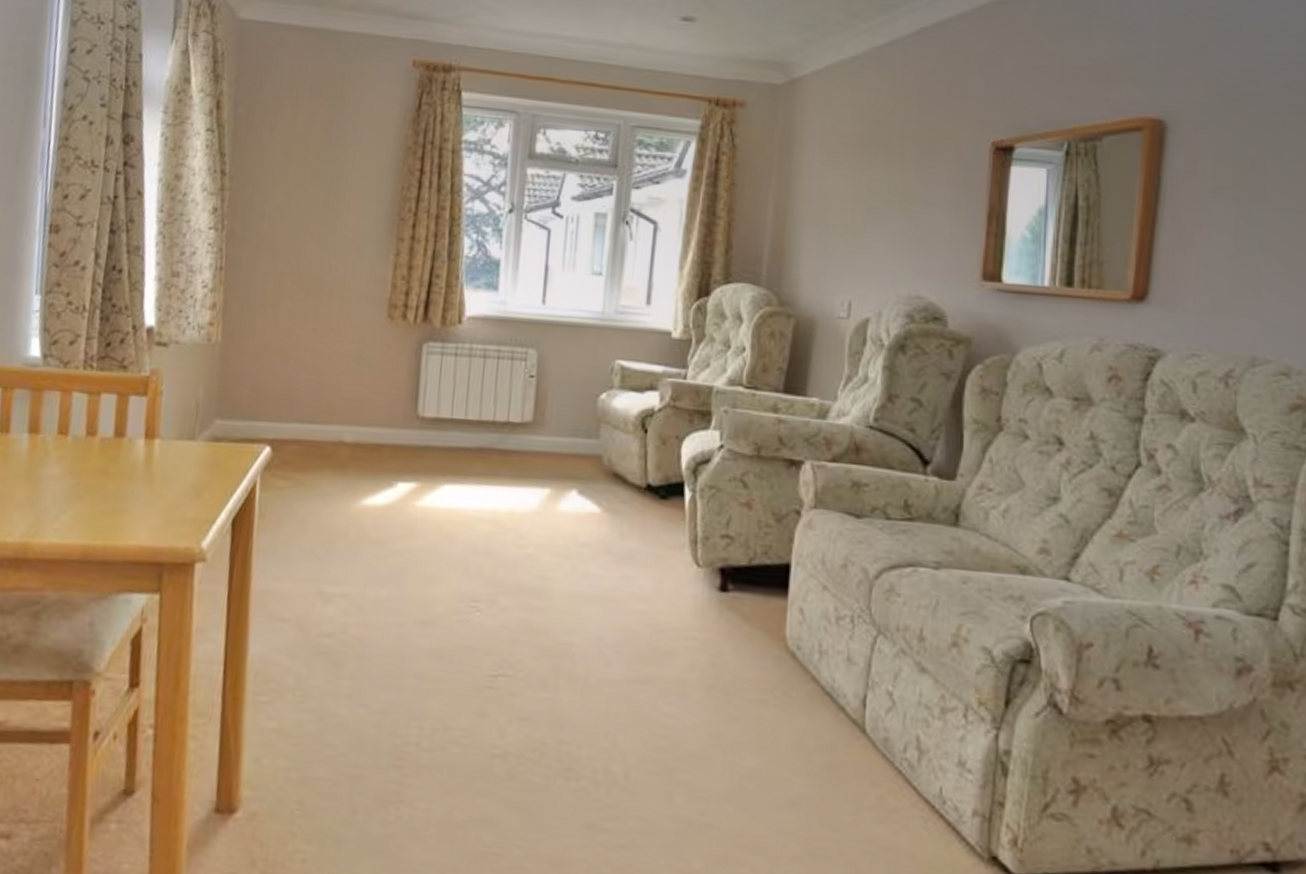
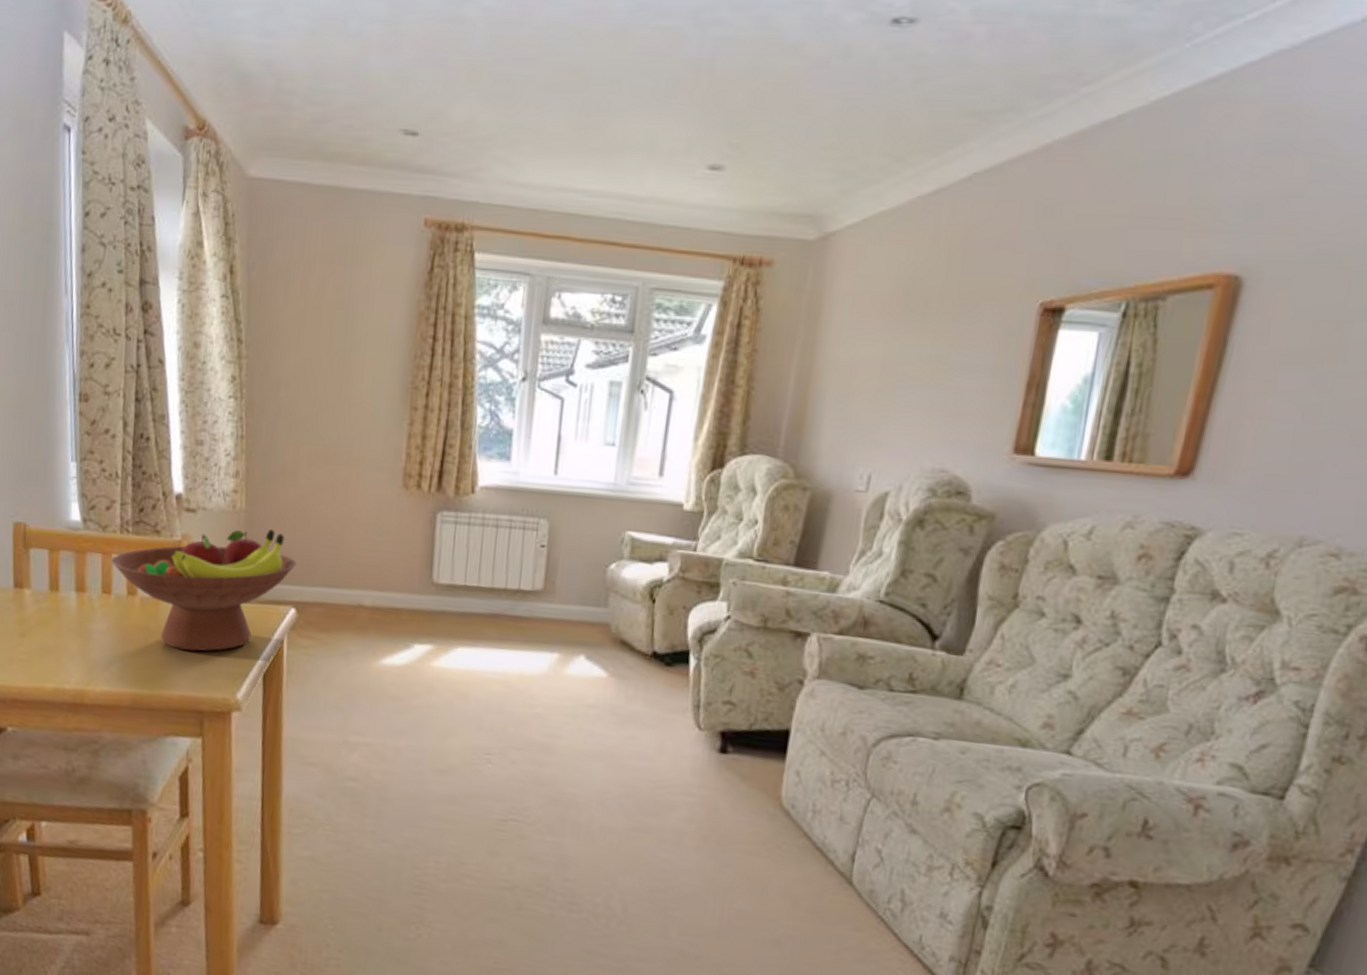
fruit bowl: none [71,363,274,496] -> present [111,529,297,652]

